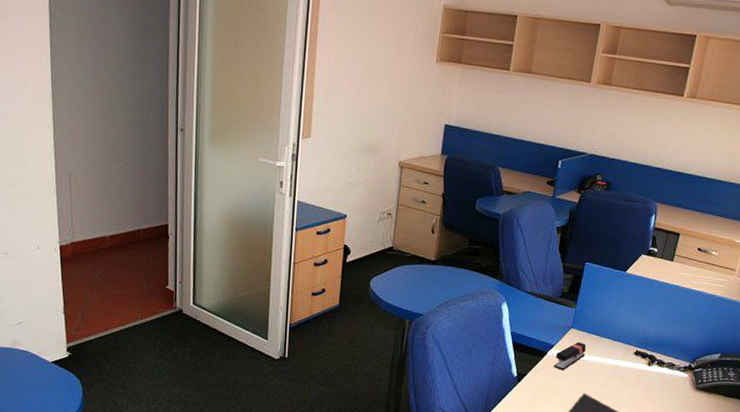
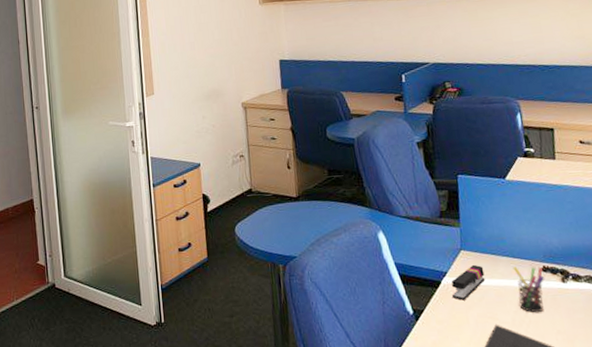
pen holder: none [607,348,635,388] -> present [512,267,545,313]

